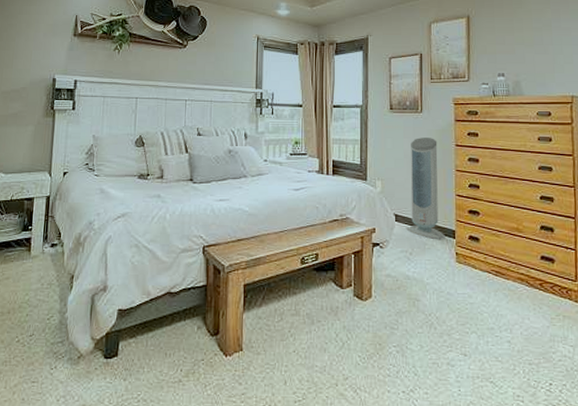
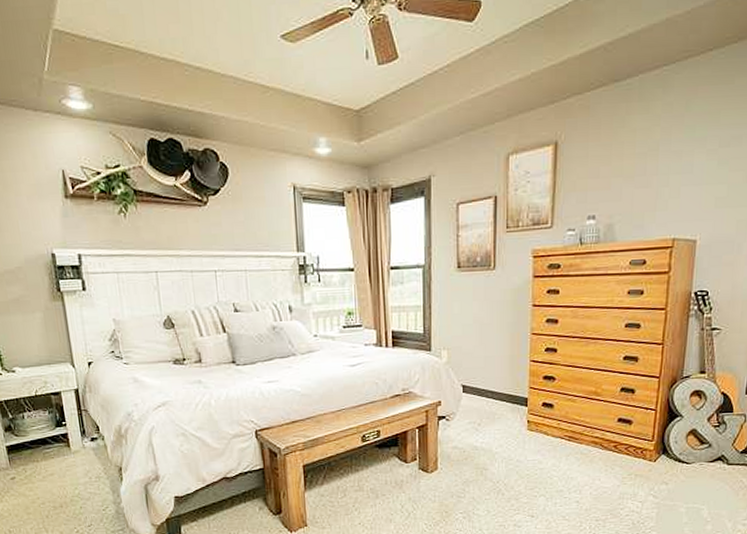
air purifier: present [405,138,445,239] -> none [474,298,517,408]

